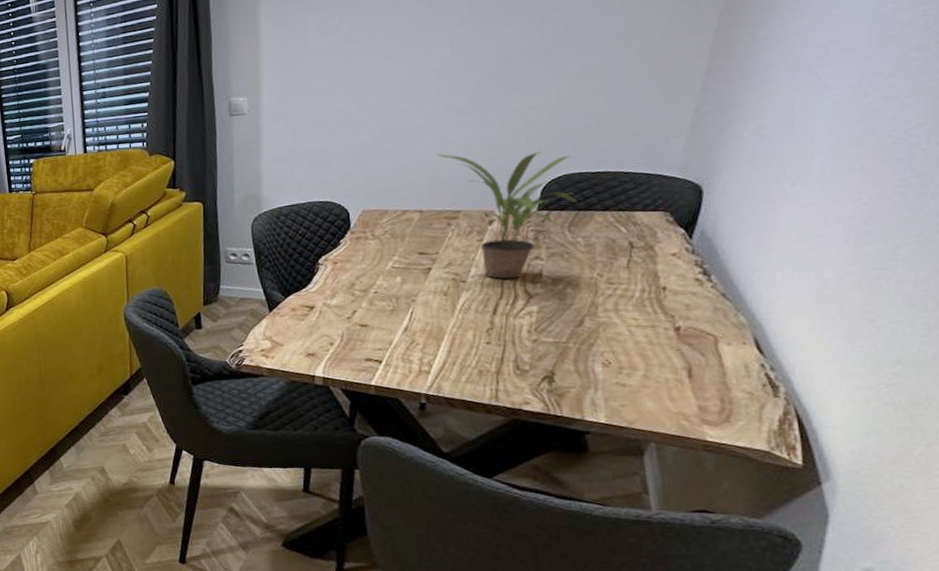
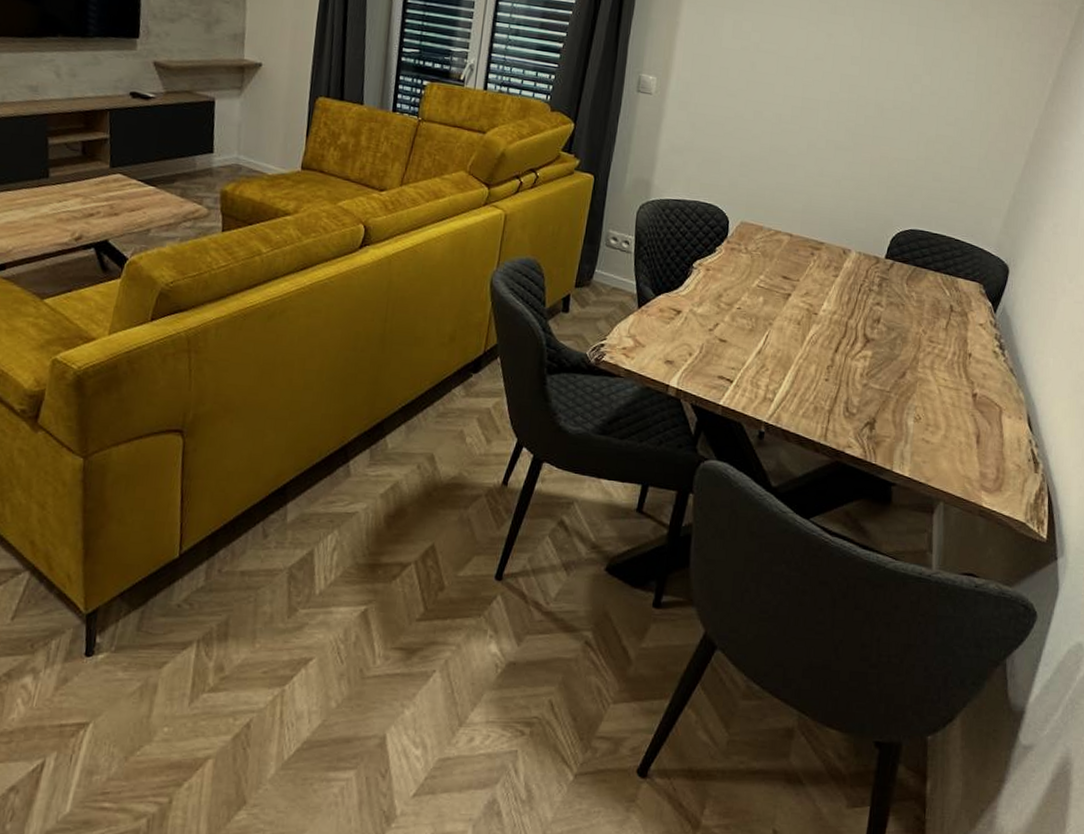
potted plant: present [437,151,583,279] -> none [813,182,925,320]

